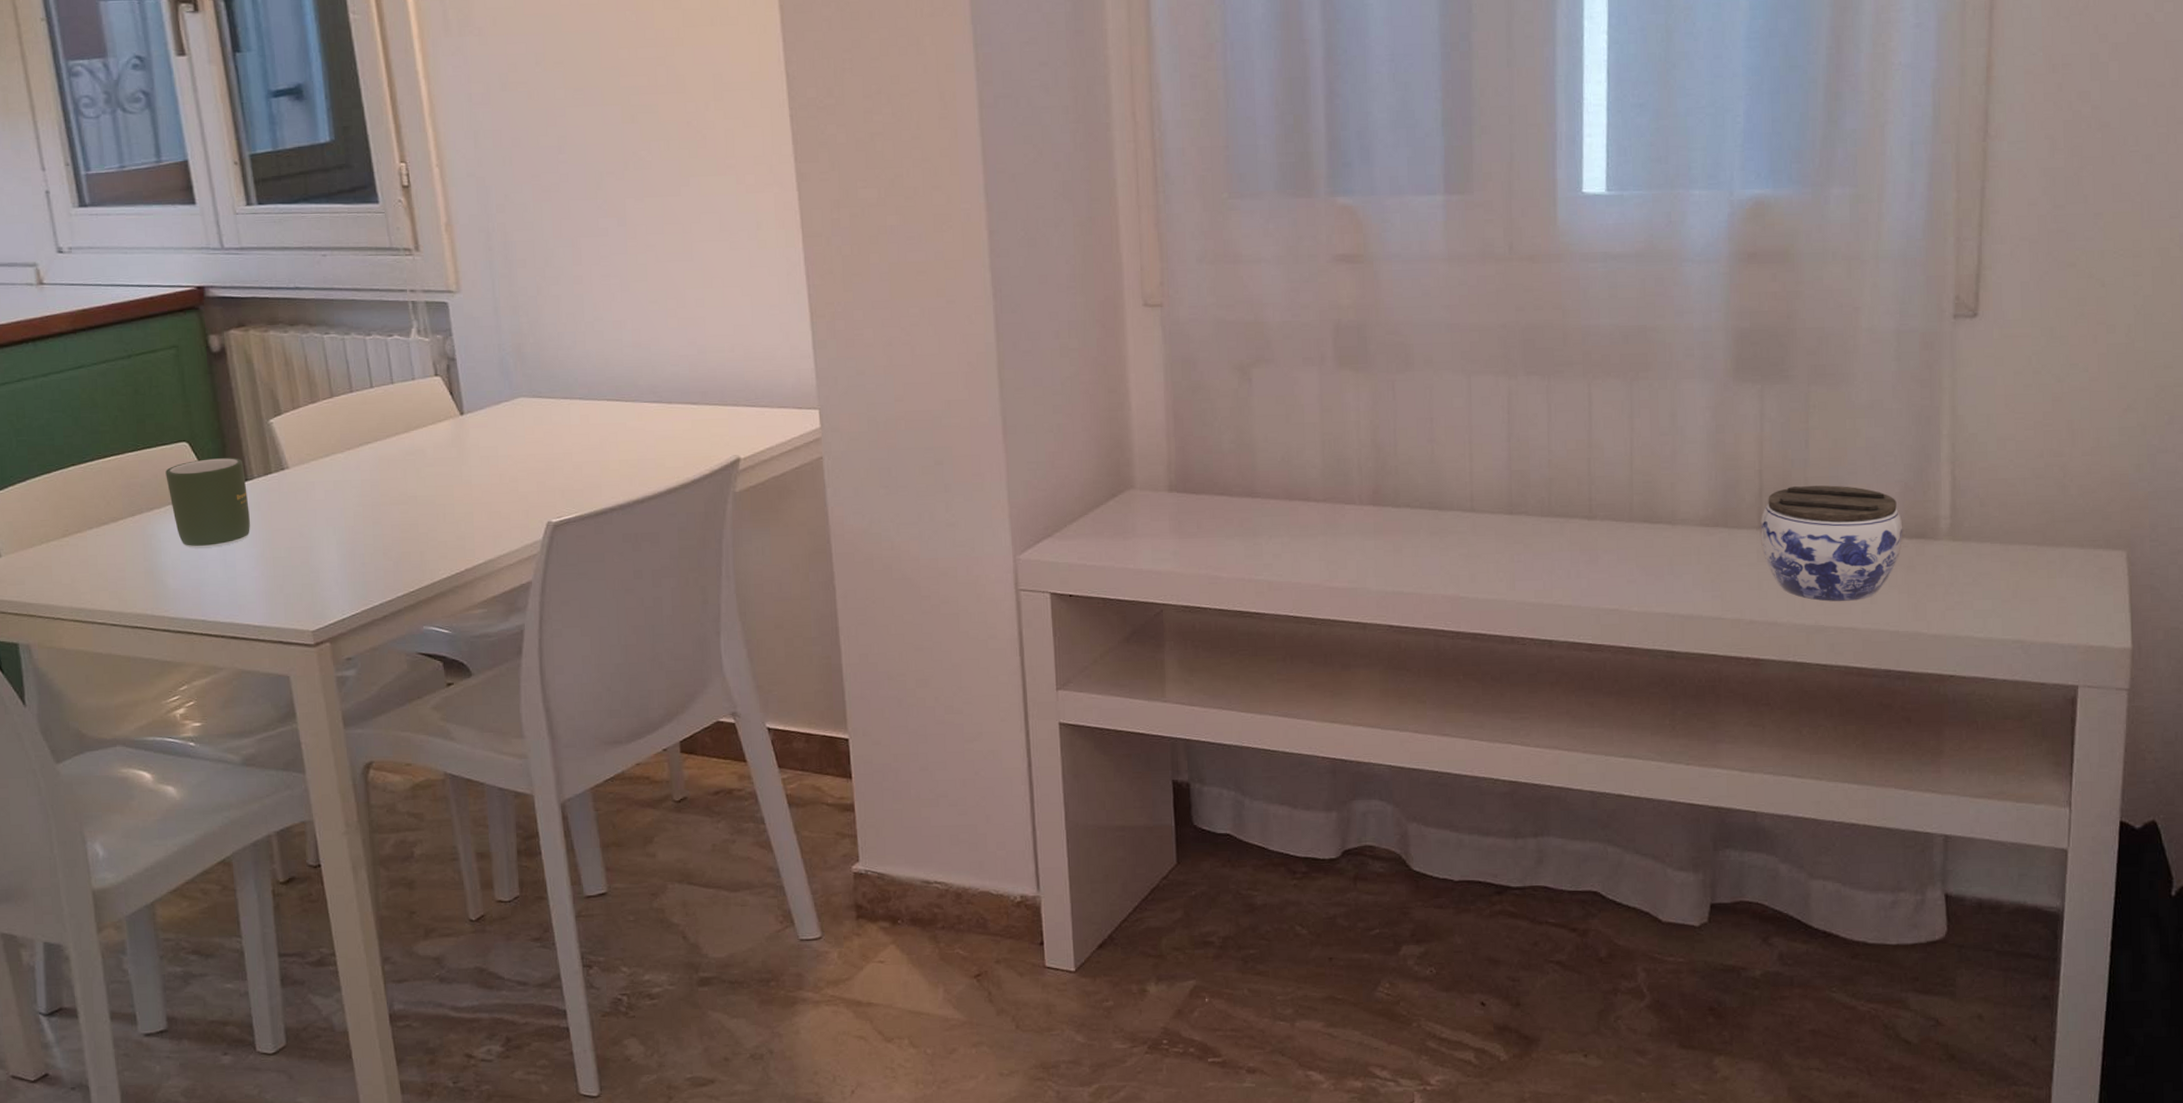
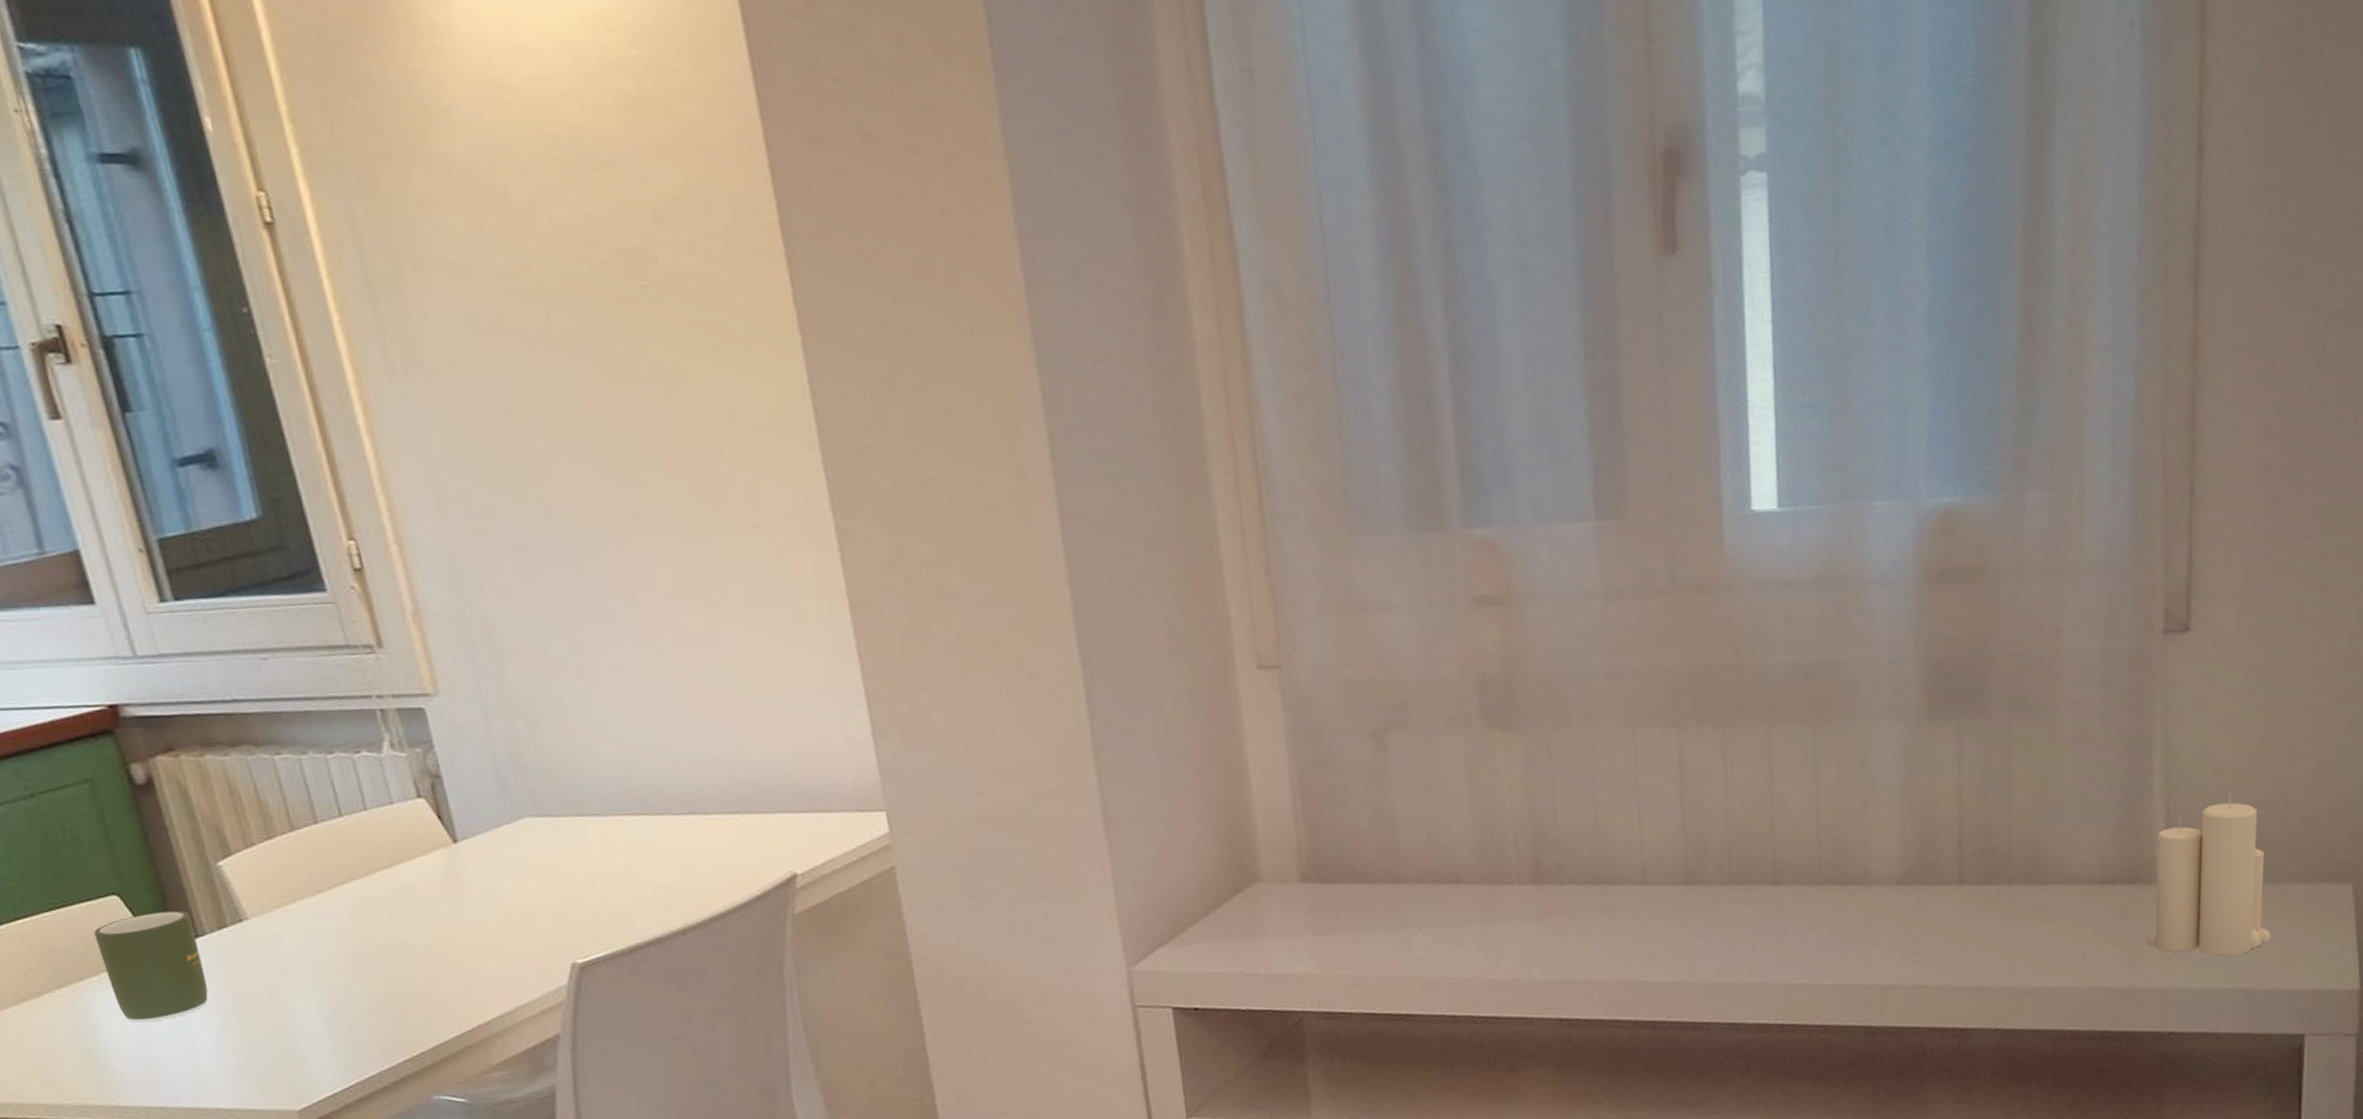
jar: present [1759,485,1903,602] -> none [1961,830,2116,961]
candle: none [1931,460,2048,610] -> present [2147,790,2271,956]

